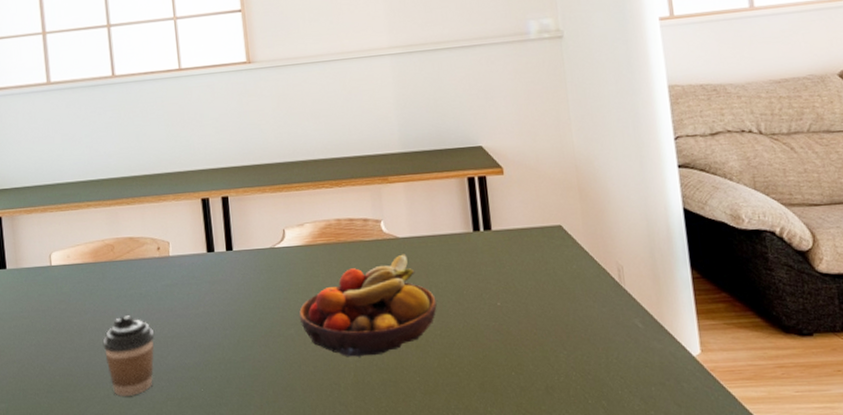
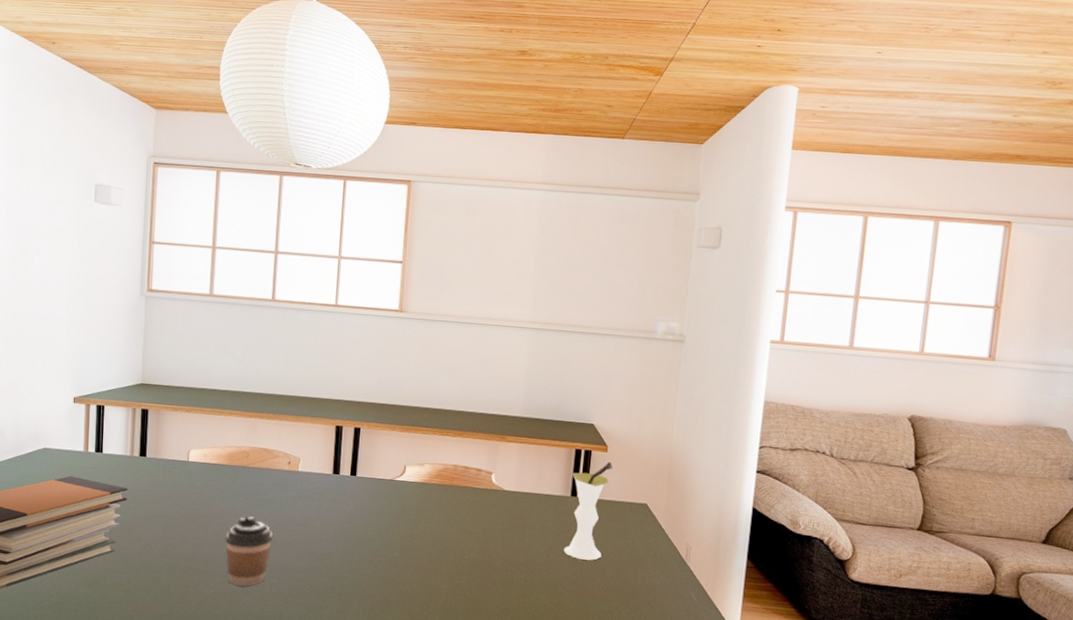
fruit bowl: present [299,254,437,357] -> none [404,505,527,587]
vase: none [469,184,522,302] -> present [564,461,613,560]

